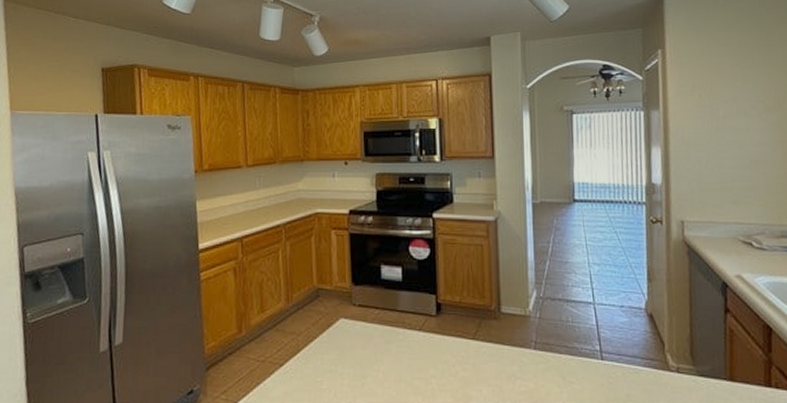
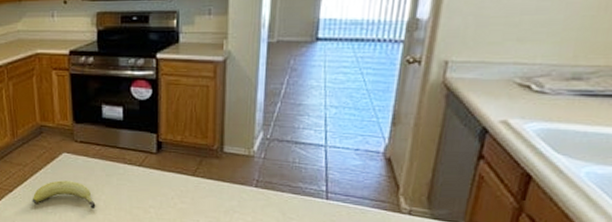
fruit: none [304,350,374,382] -> present [32,180,96,209]

